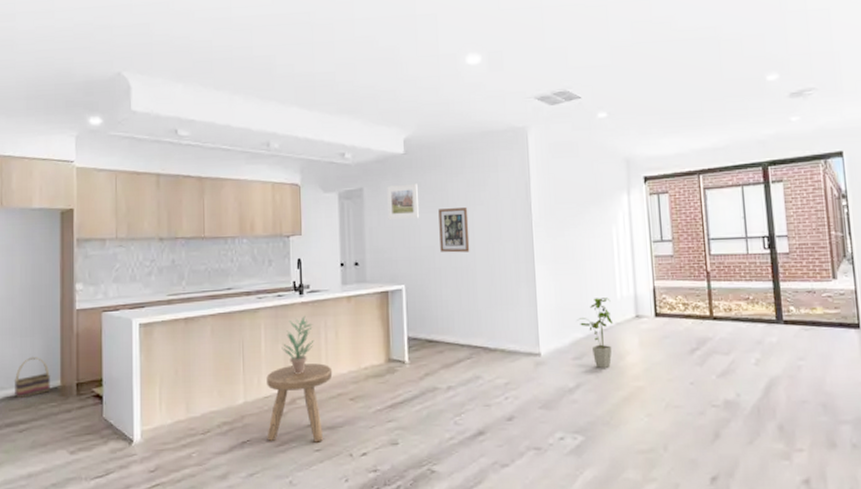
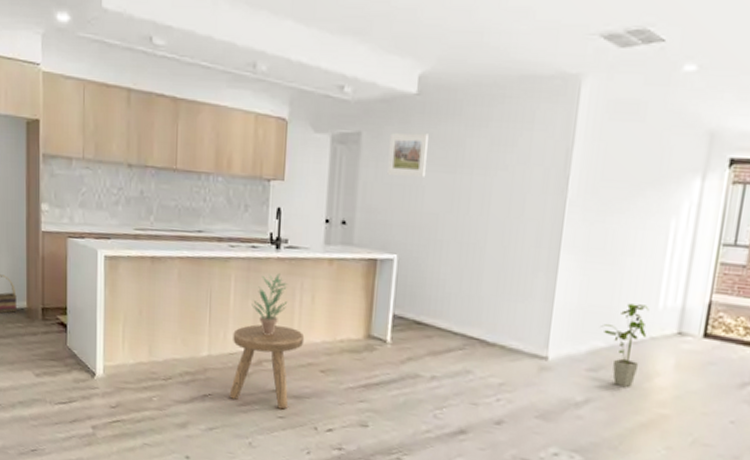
wall art: present [438,208,470,253] -> none [445,169,487,227]

